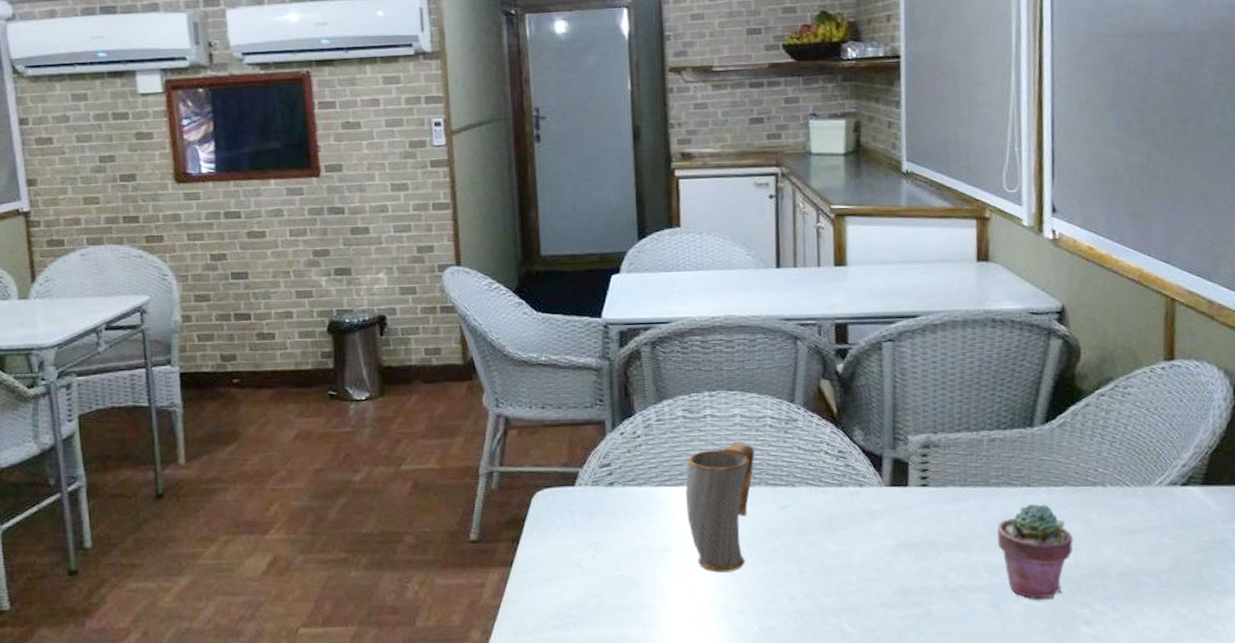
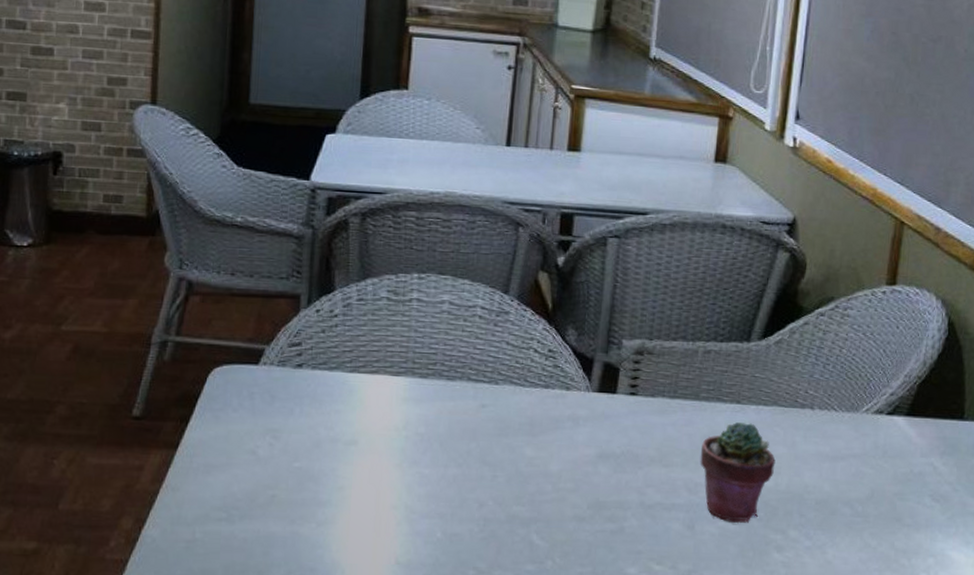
mug: present [686,442,755,573] -> none [379,331,460,472]

